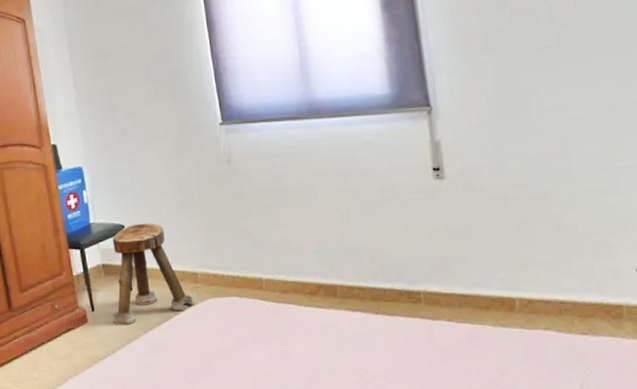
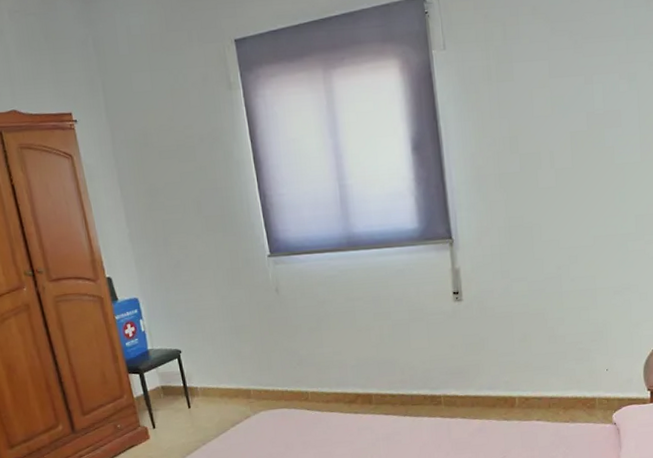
stool: present [112,223,194,325] -> none [170,347,247,439]

